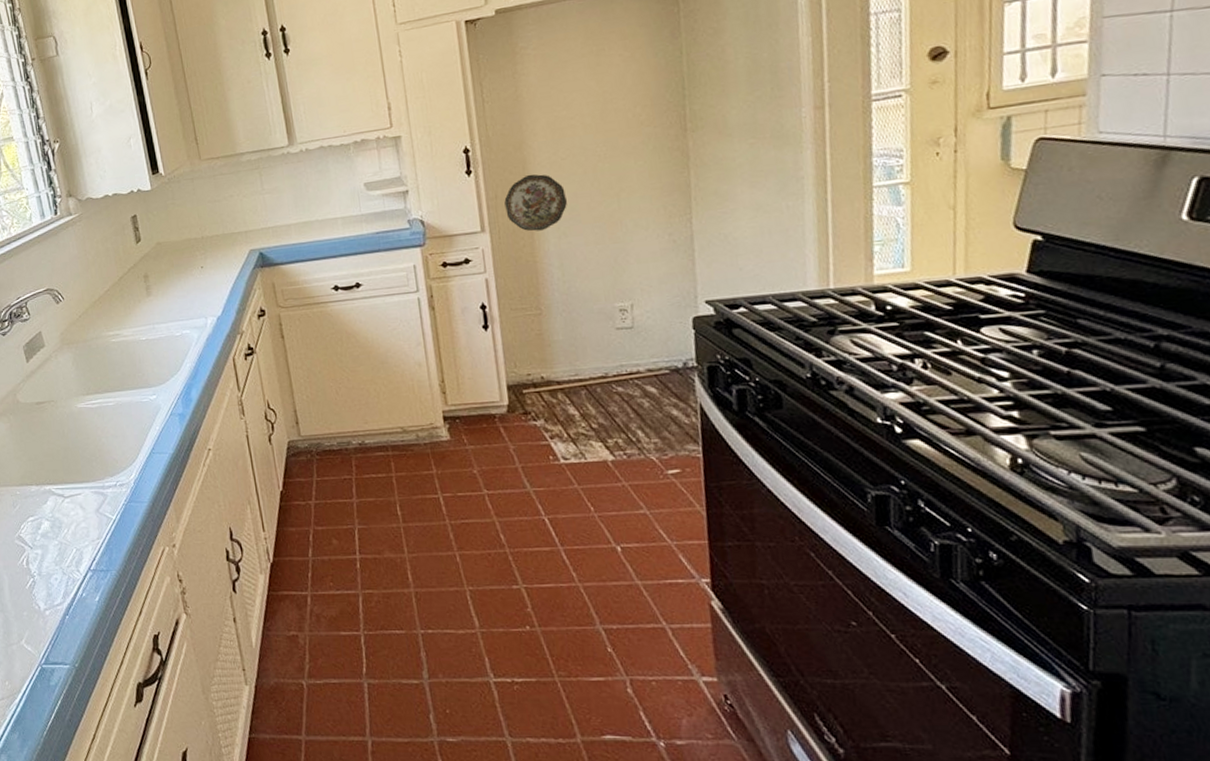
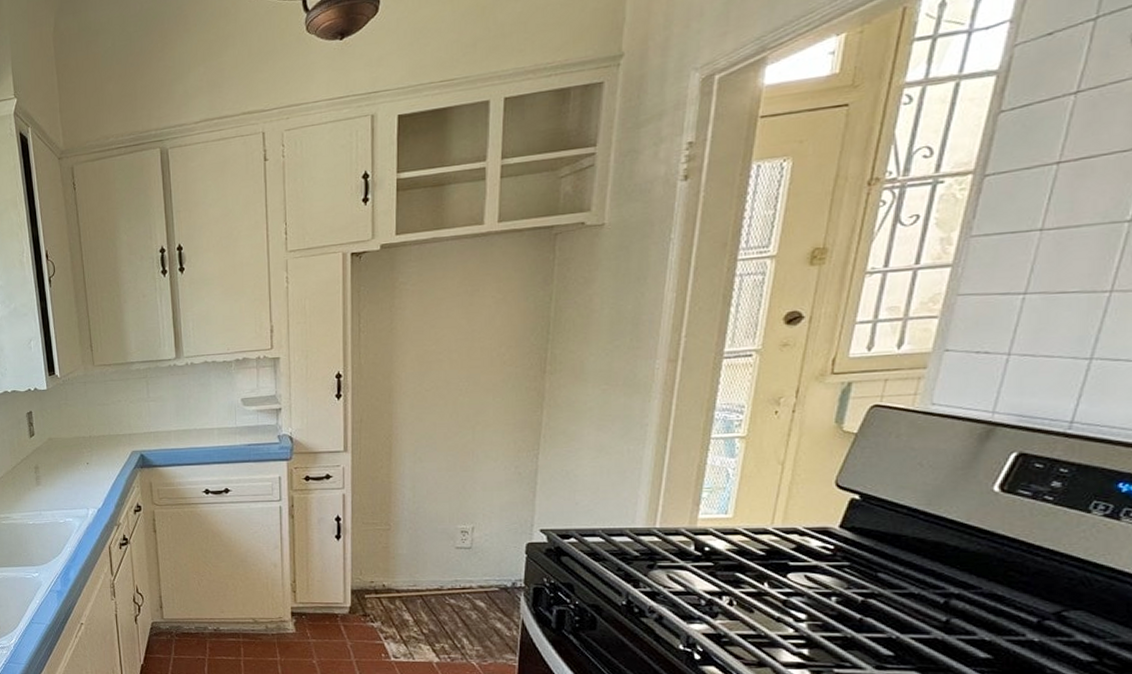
decorative plate: present [504,174,568,232] -> none [368,402,427,455]

